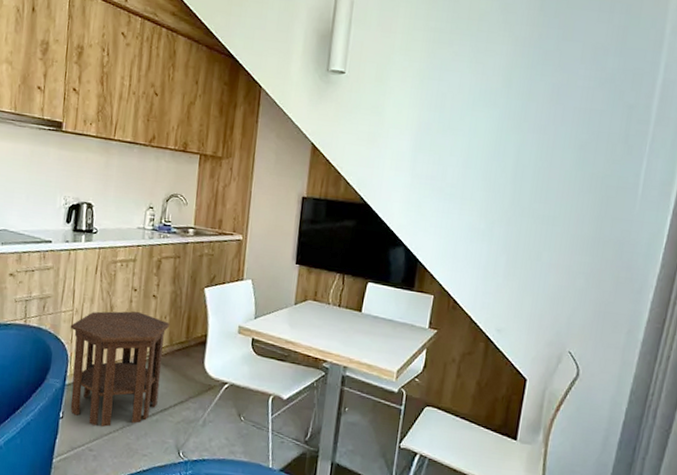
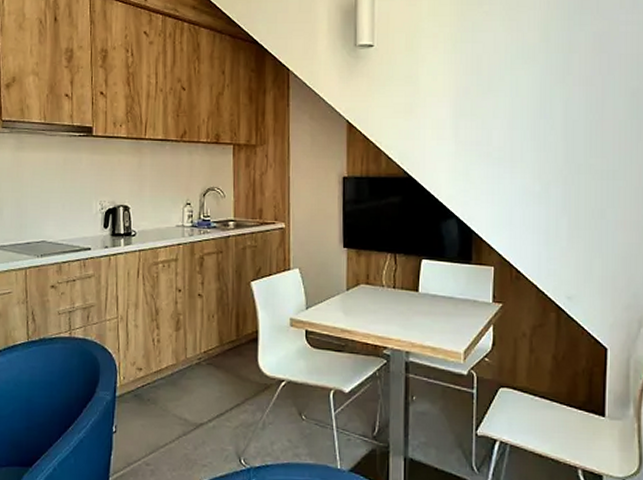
side table: present [70,311,170,427] -> none [116,312,219,439]

